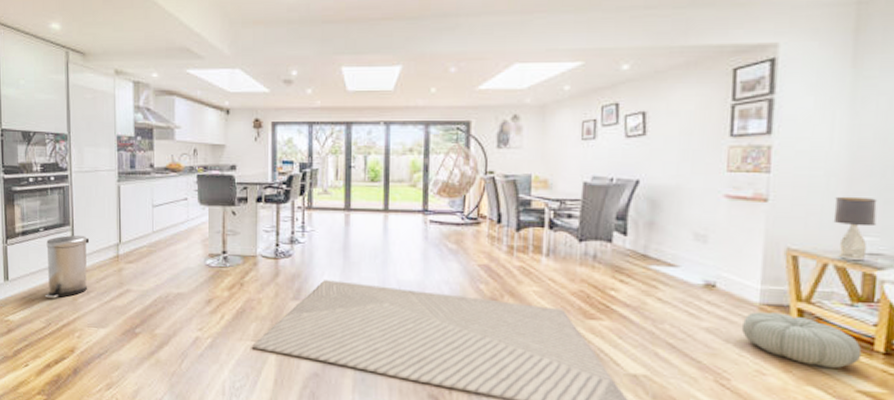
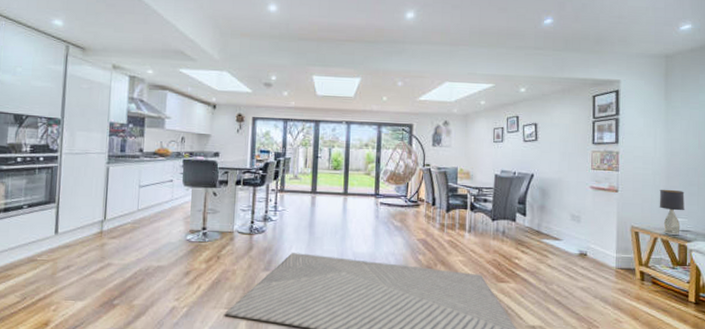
pedal bin: present [45,235,90,298] -> none [23,212,75,273]
pouf: present [741,312,862,368] -> none [604,274,681,315]

